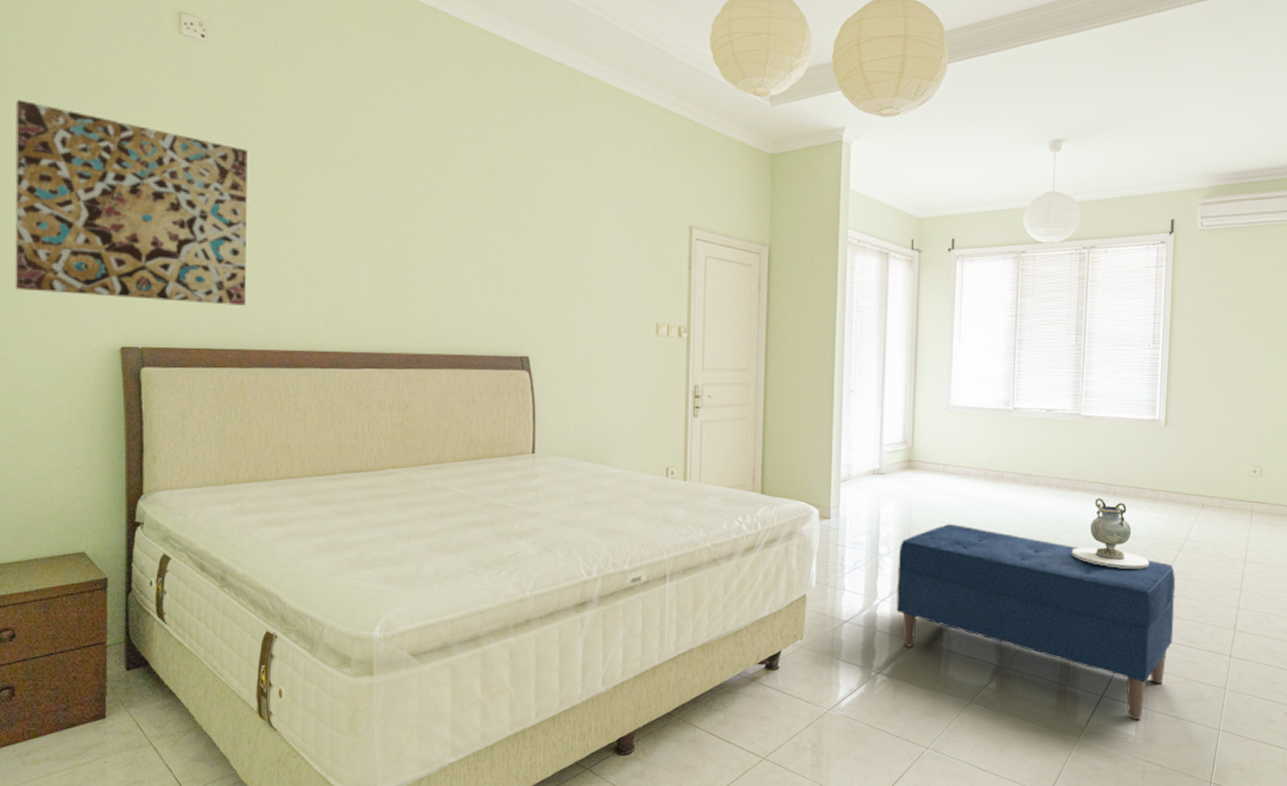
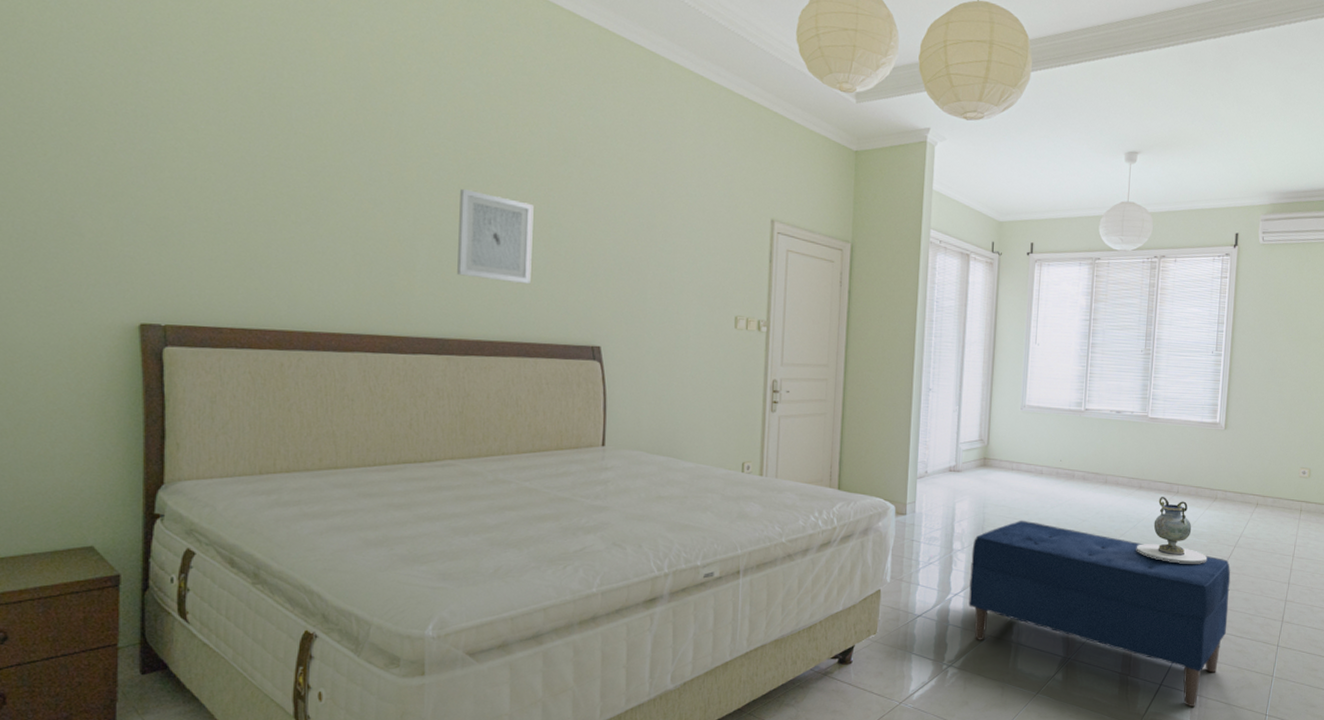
wall art: present [15,99,248,306] -> none [12,46,292,284]
wall art: none [396,209,464,299] -> present [457,188,534,285]

